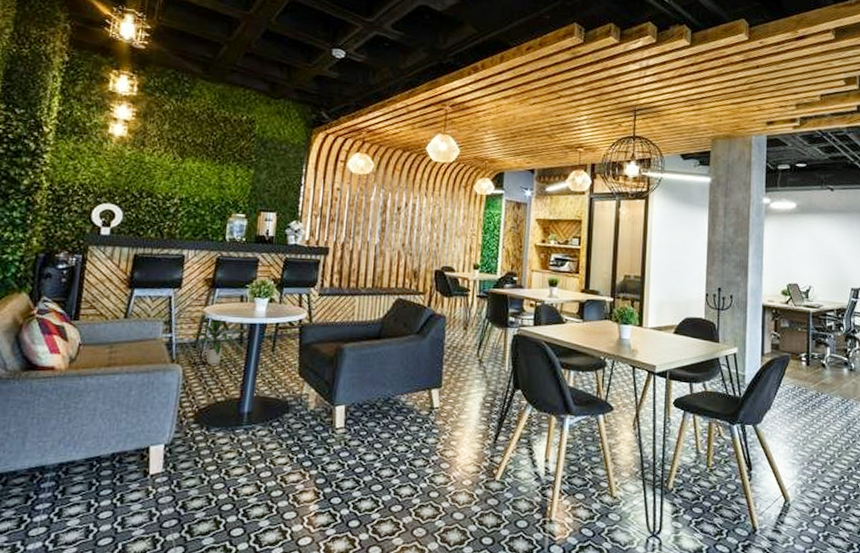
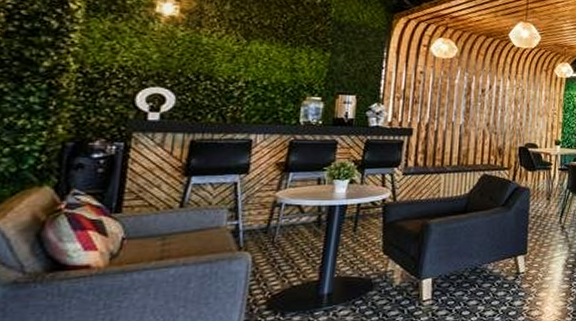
indoor plant: present [191,314,235,365] -> none [262,199,313,249]

